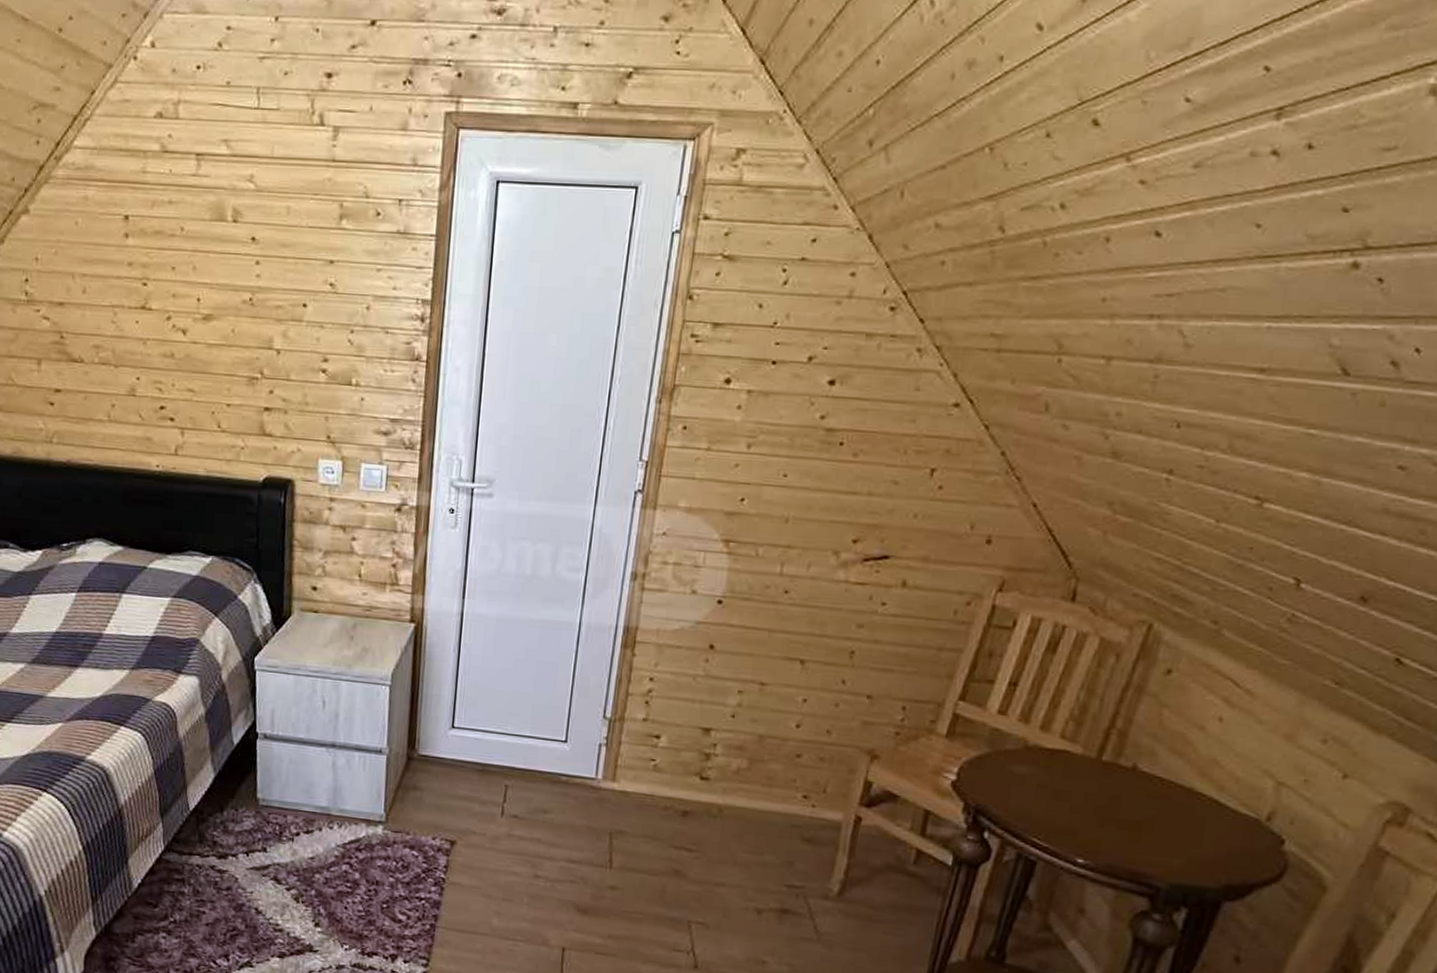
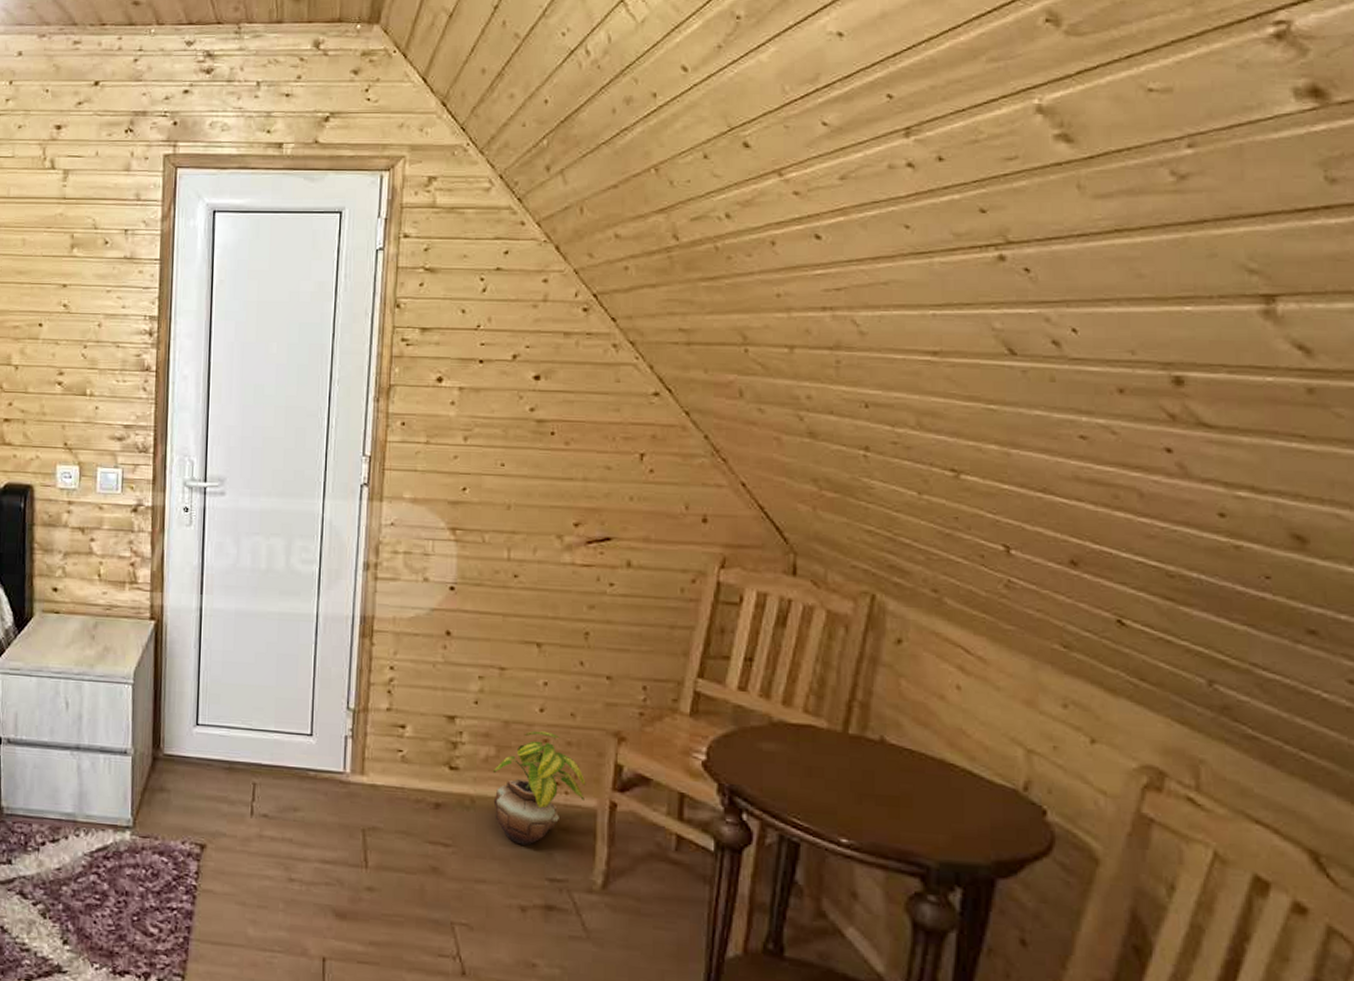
potted plant: none [740,745,834,854] -> present [492,730,586,846]

